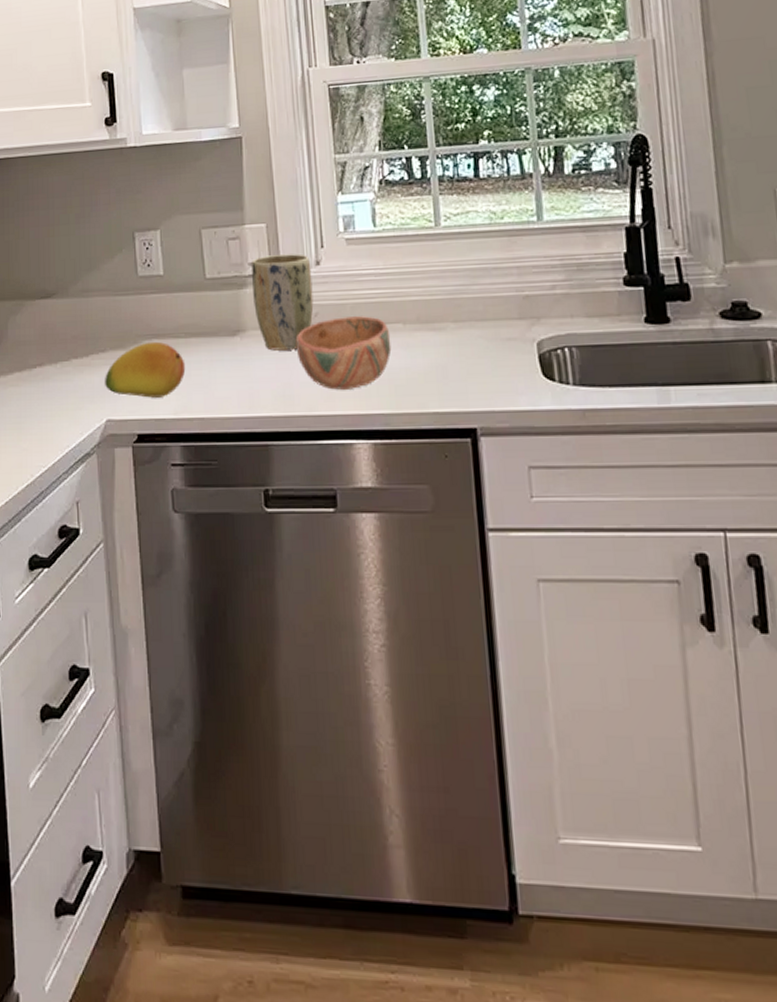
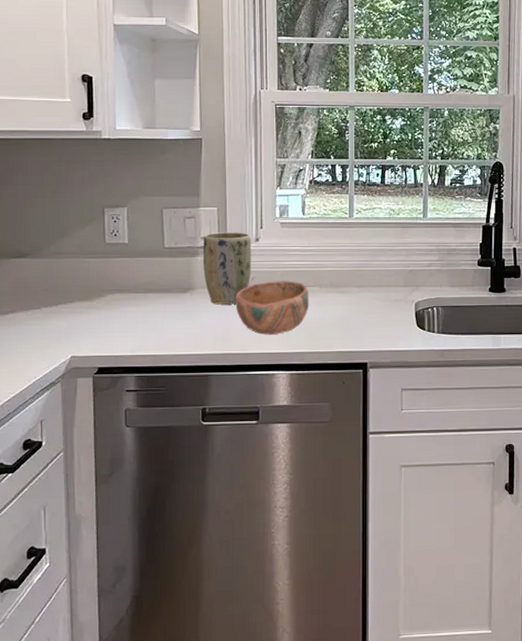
fruit: present [105,341,186,398] -> none [71,295,143,339]

